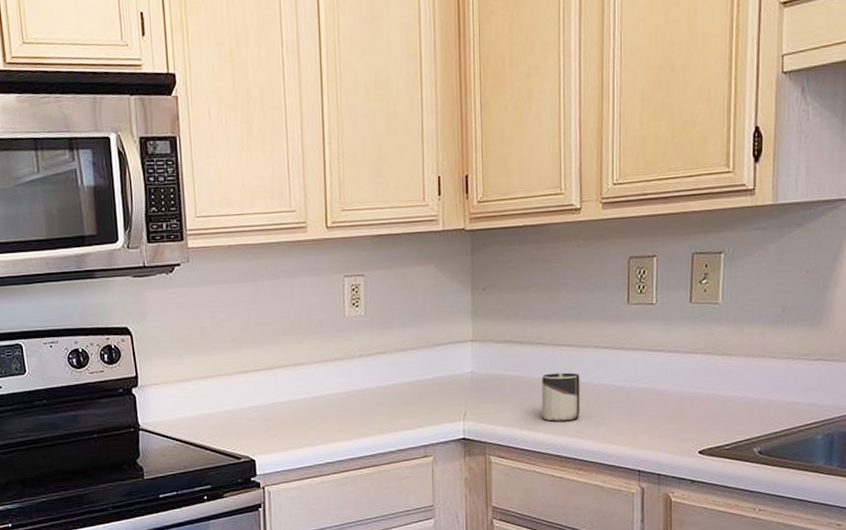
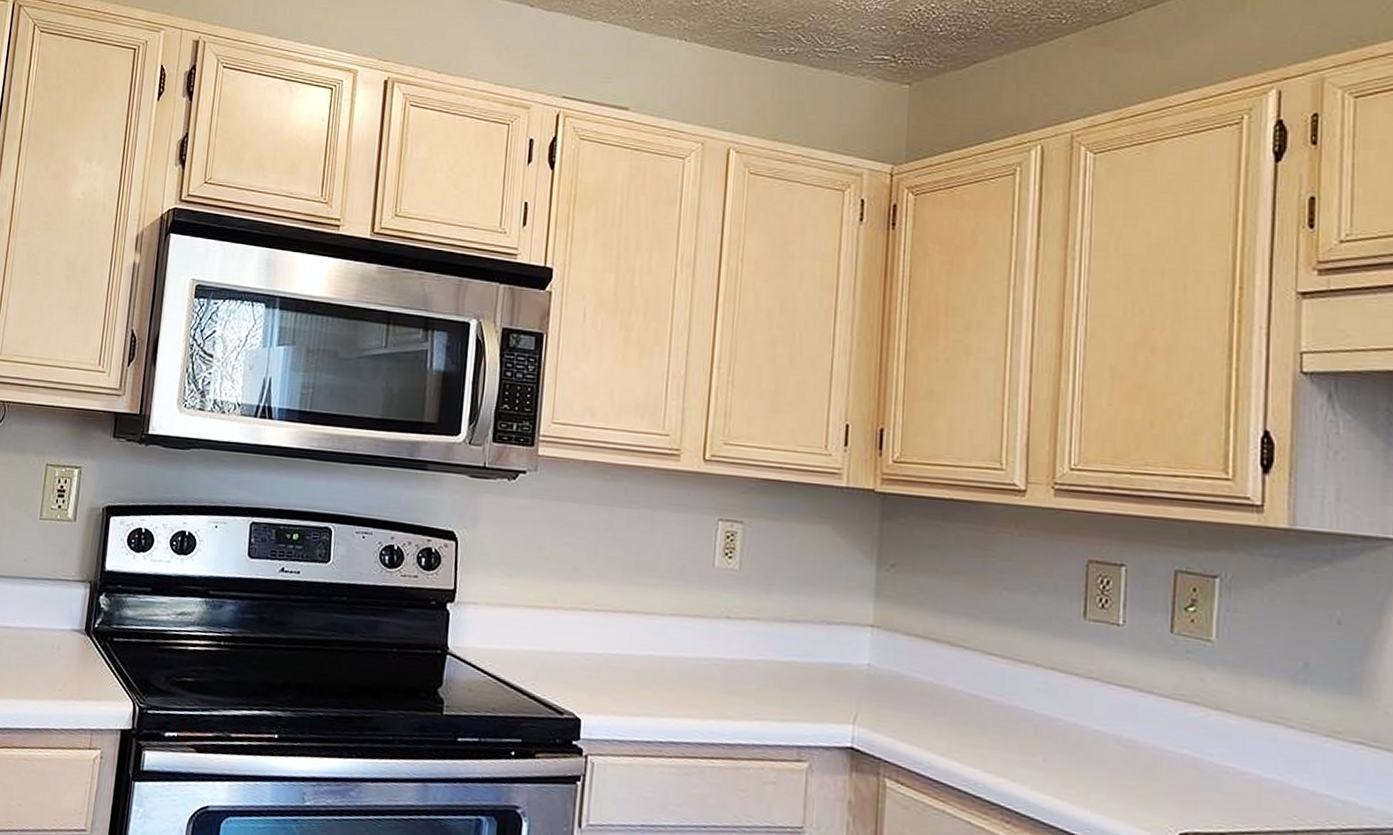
cup: present [542,372,580,421] -> none [960,686,1014,754]

